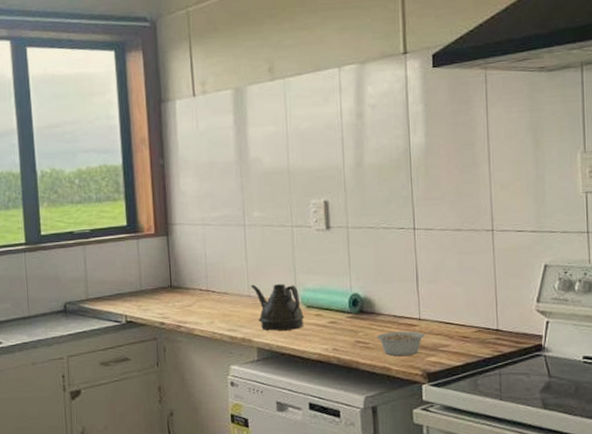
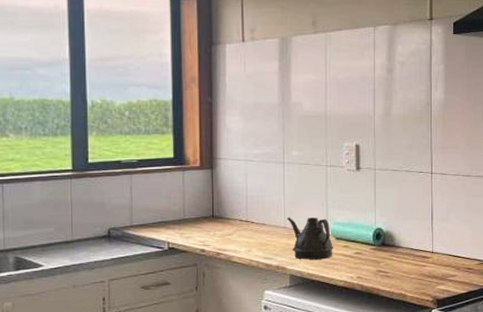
legume: present [377,330,434,357] -> none [396,262,444,285]

